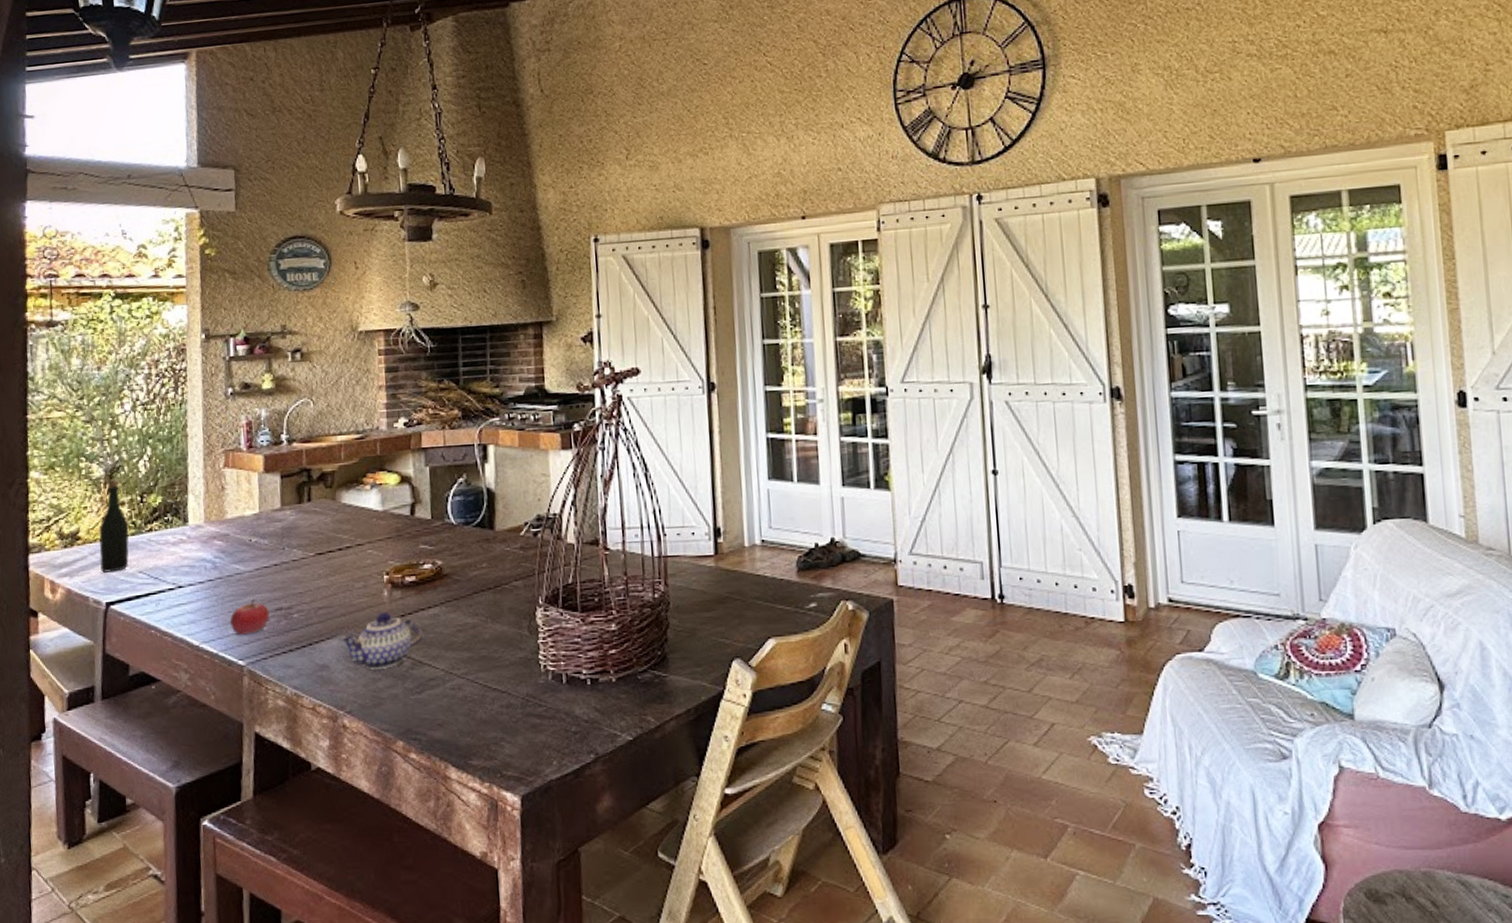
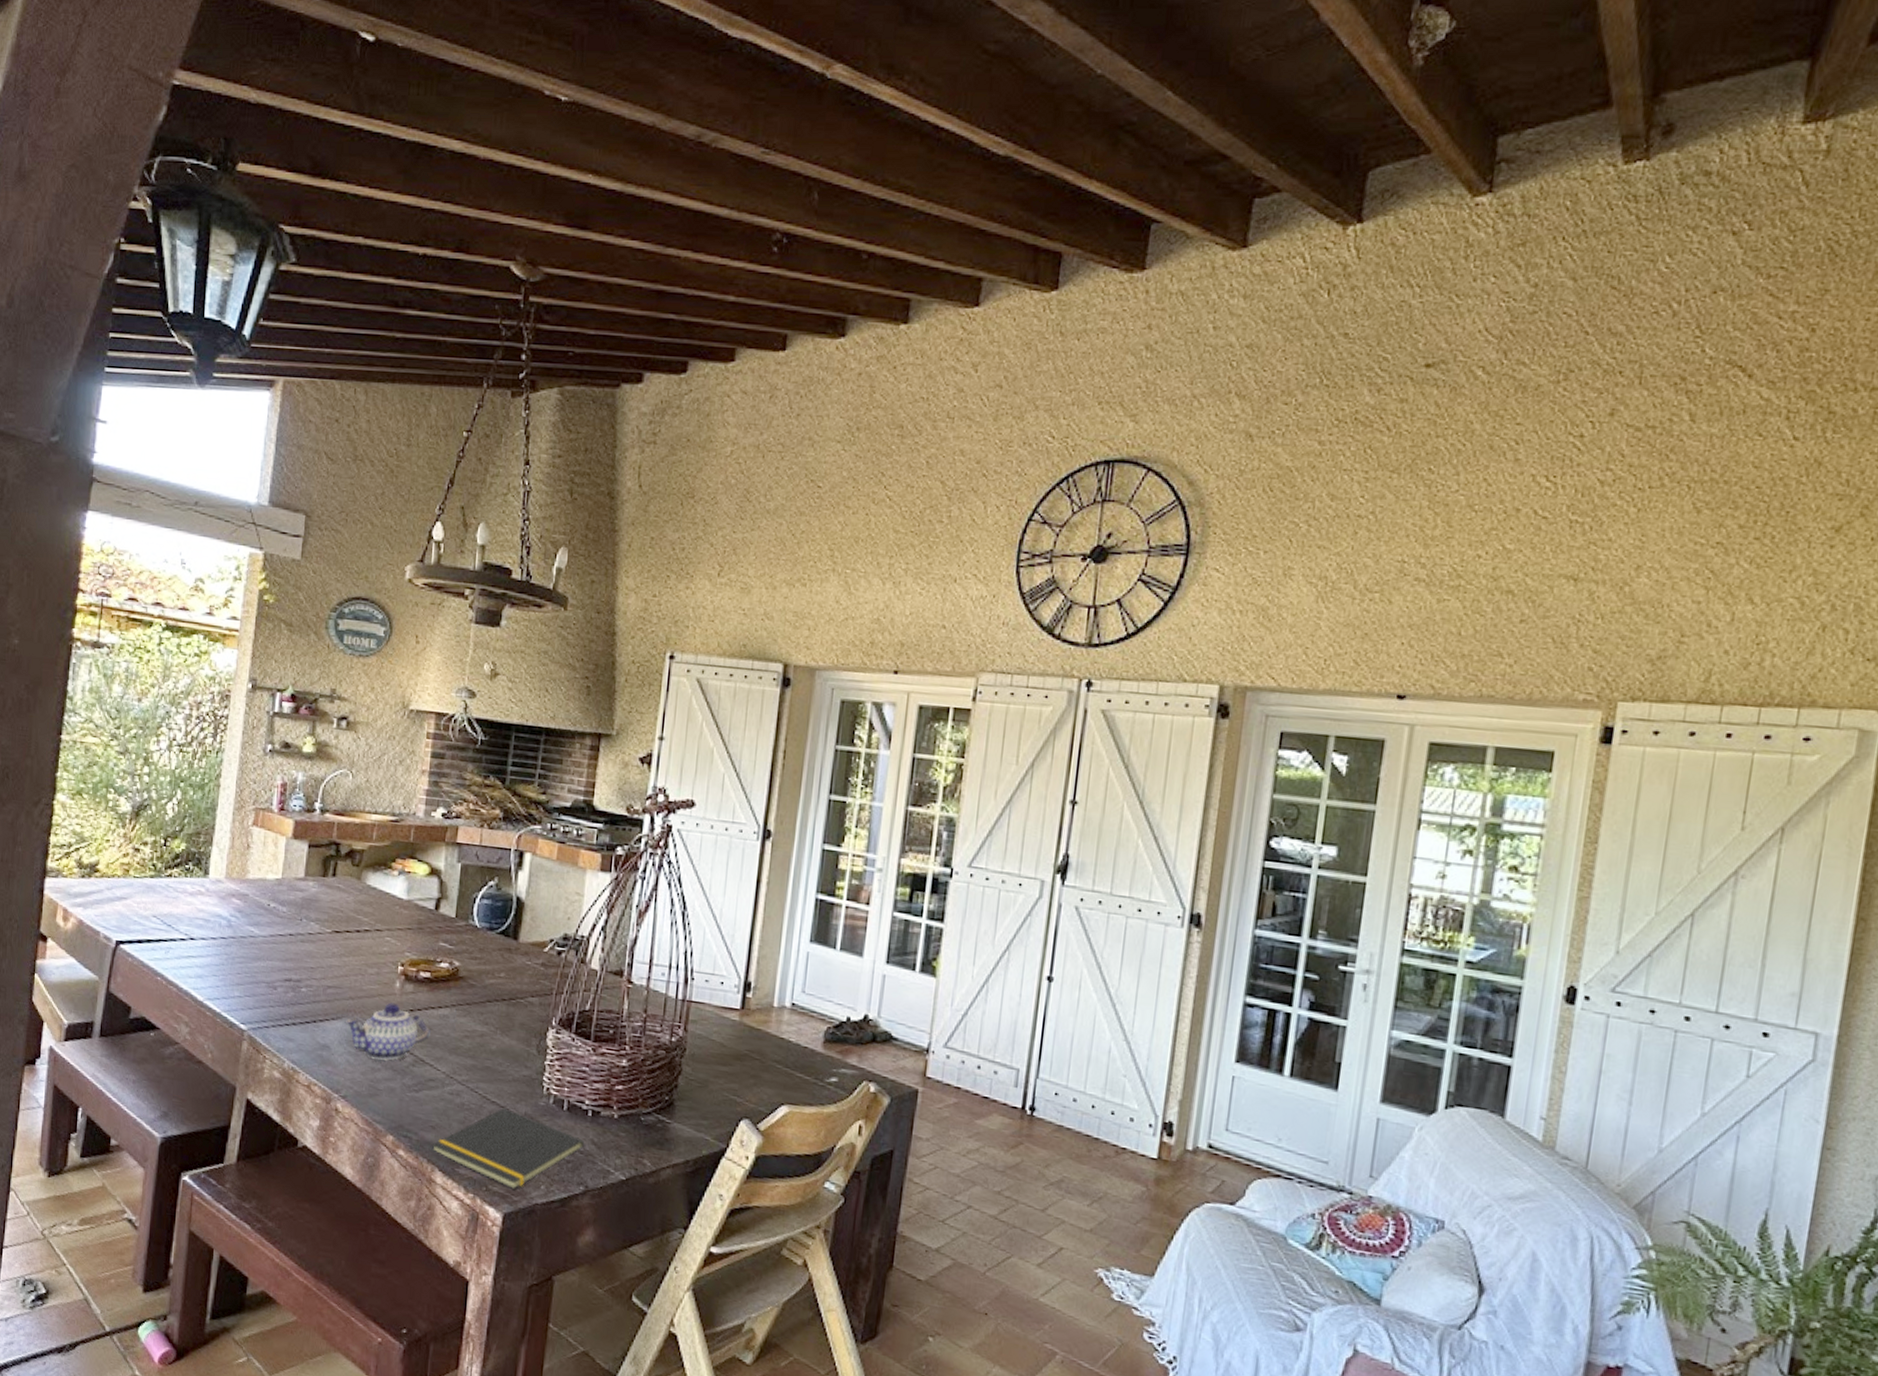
bottle: present [99,479,129,573] -> none [115,816,149,912]
fruit: present [230,598,270,635] -> none [237,964,278,1000]
notepad: none [441,693,589,770] -> present [431,1108,585,1189]

